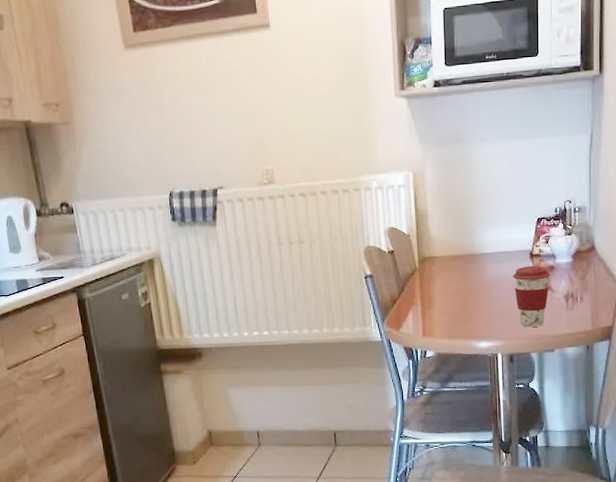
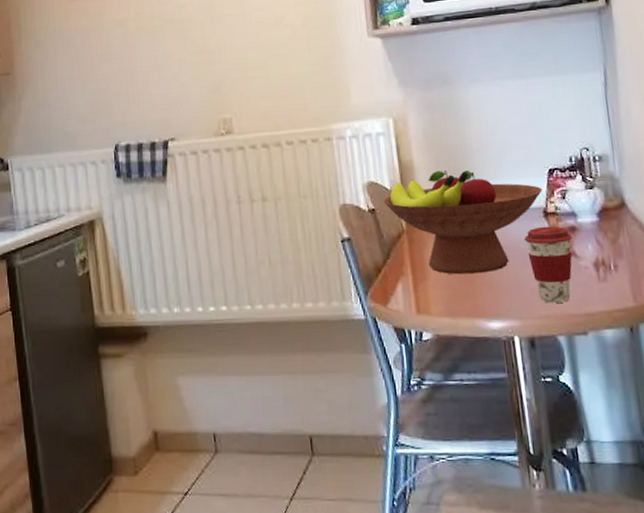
fruit bowl: none [400,218,531,305] -> present [383,170,543,275]

